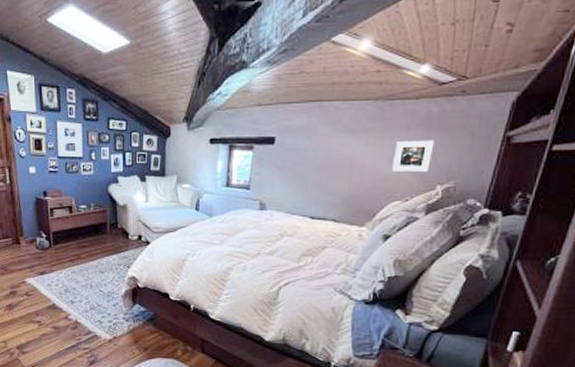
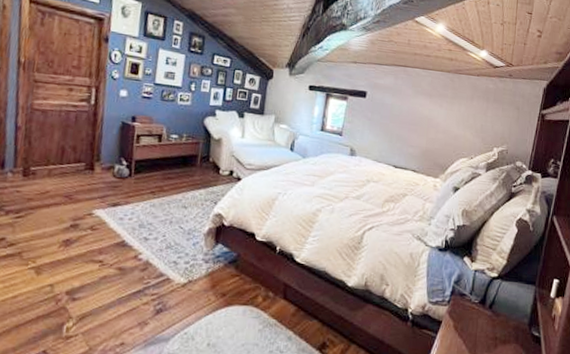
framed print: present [392,140,435,172] -> none [460,108,492,136]

